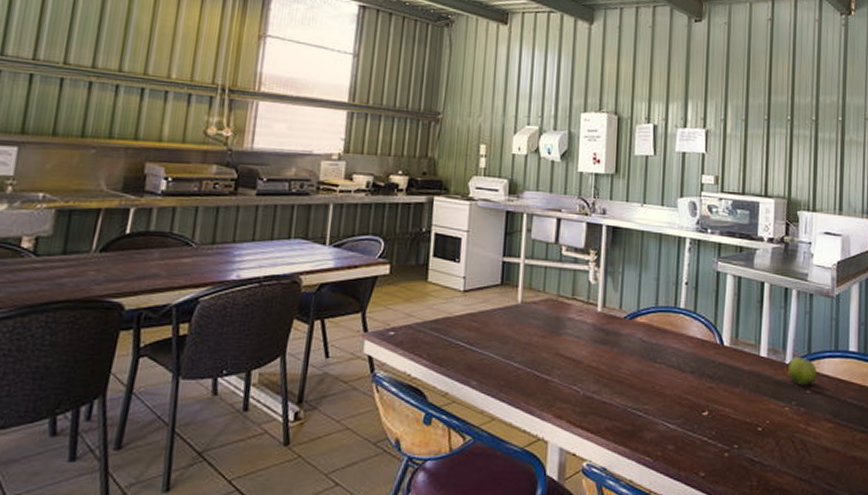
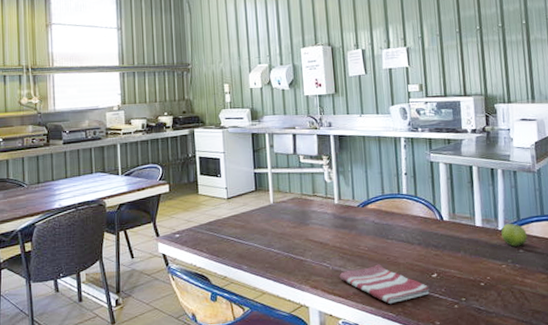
dish towel: none [591,393,697,445] -> present [339,264,430,304]

